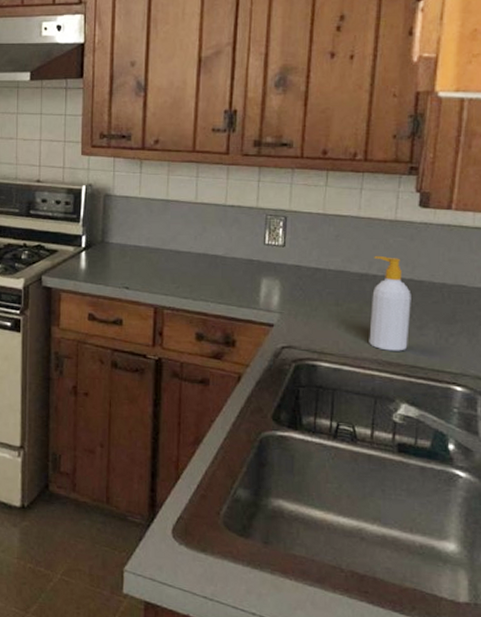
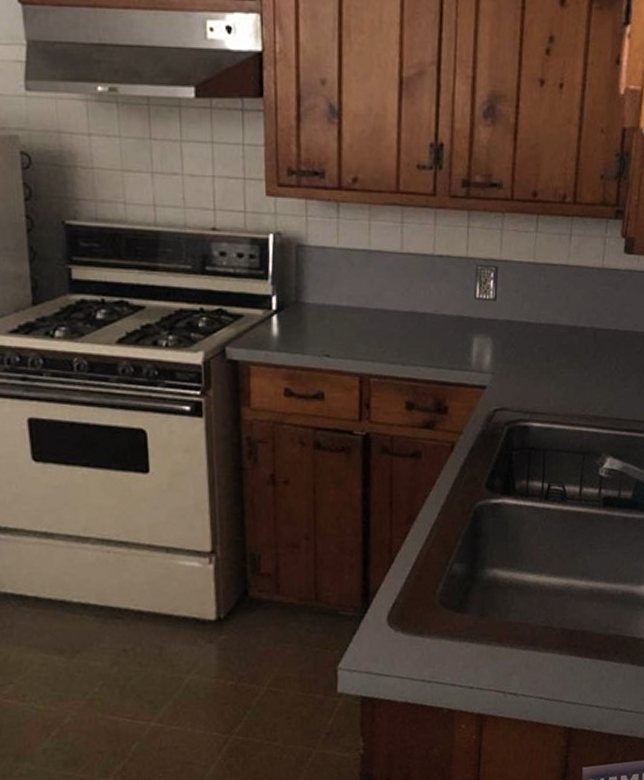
soap bottle: present [369,256,411,351] -> none [578,307,617,405]

